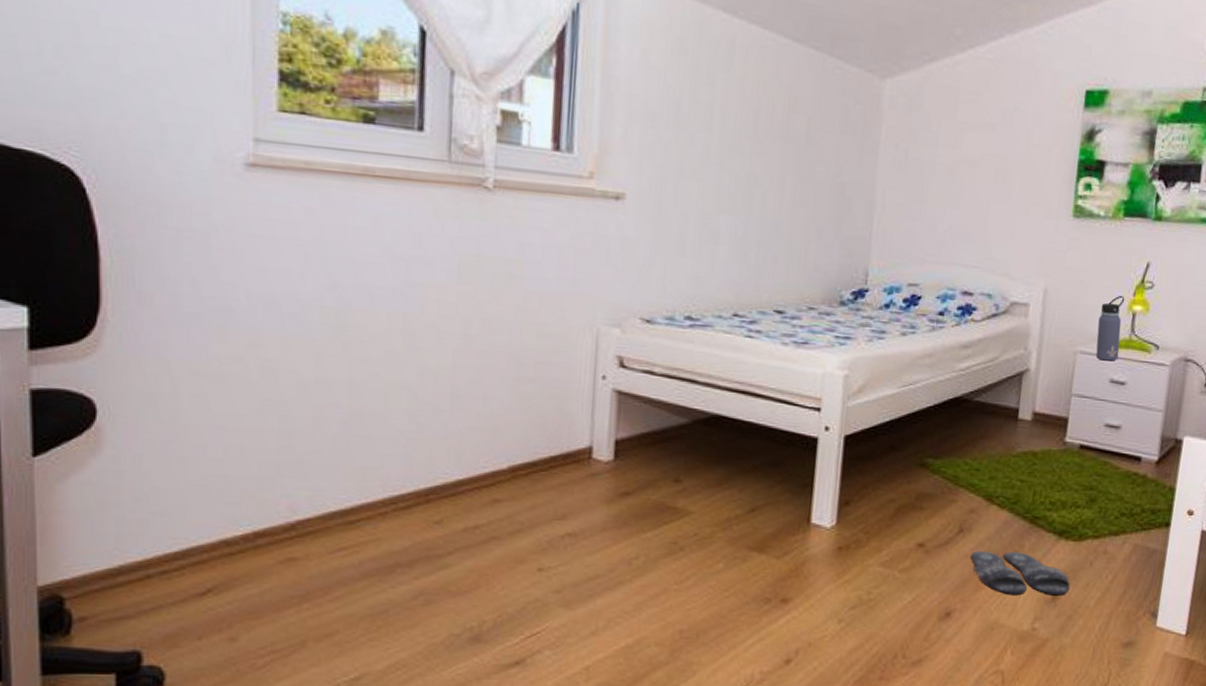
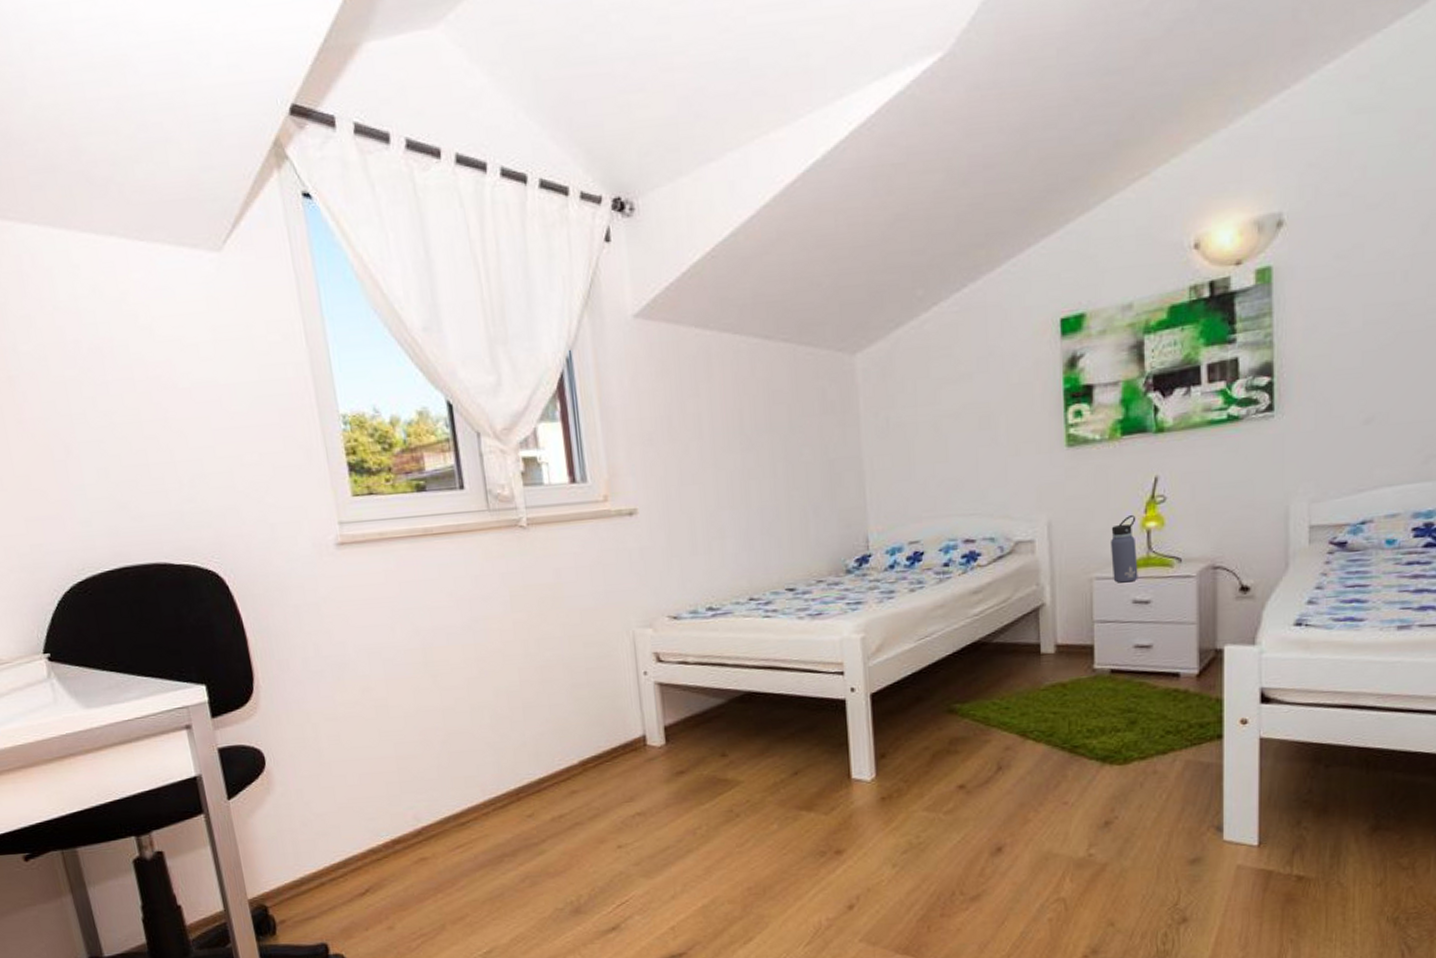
slippers: present [971,551,1070,596] -> none [1014,781,1122,825]

